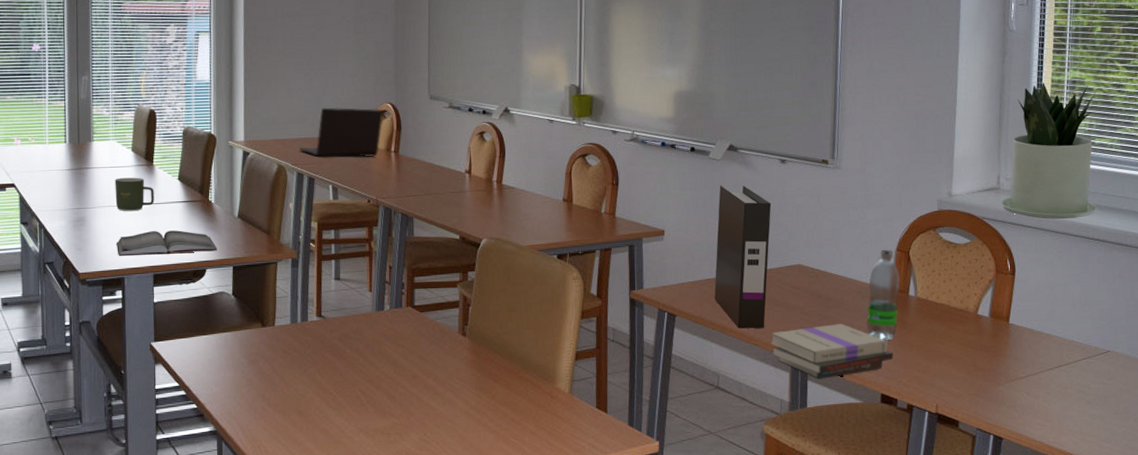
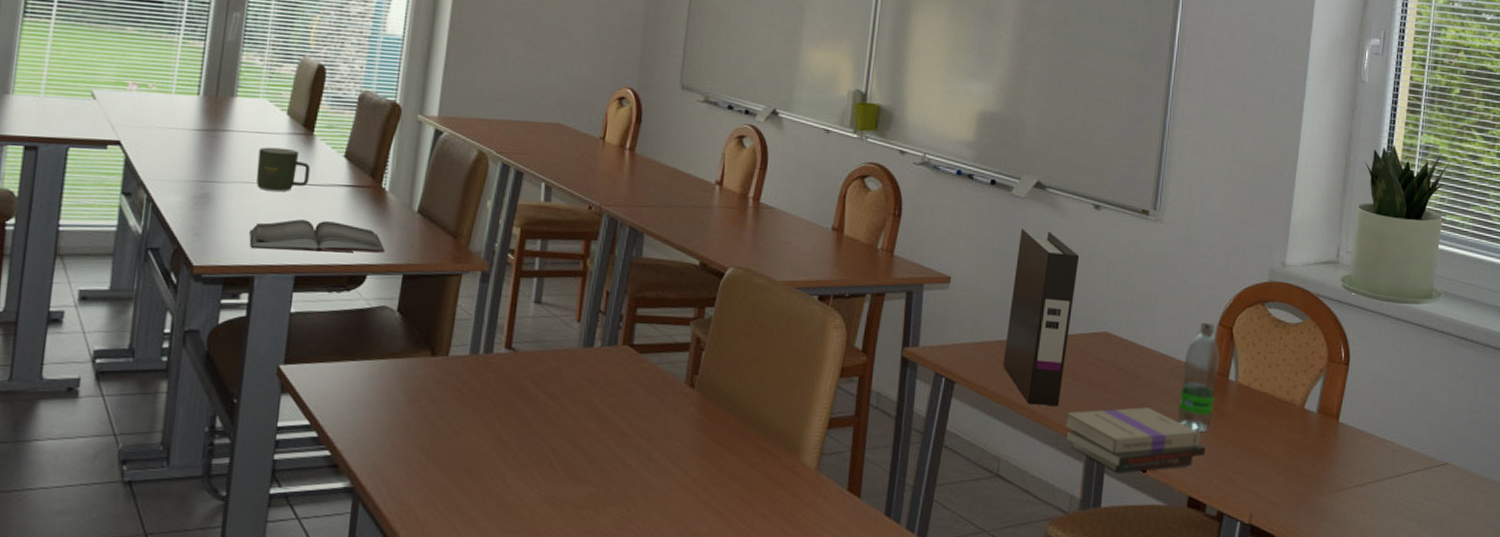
laptop: present [299,107,384,158] -> none [508,85,622,154]

